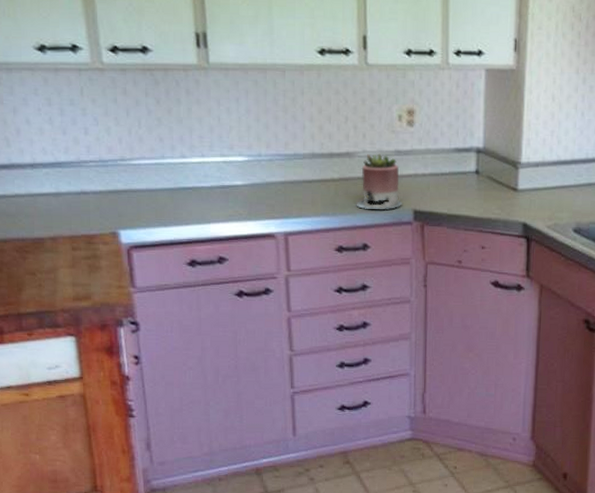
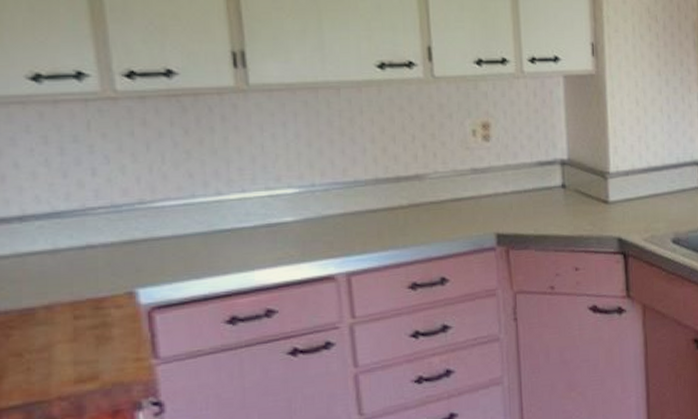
succulent planter: present [356,153,402,209] -> none [429,173,483,237]

